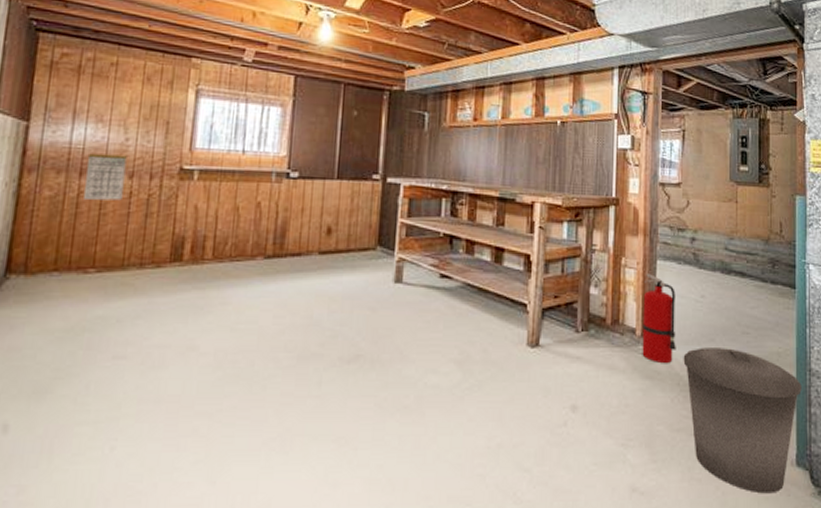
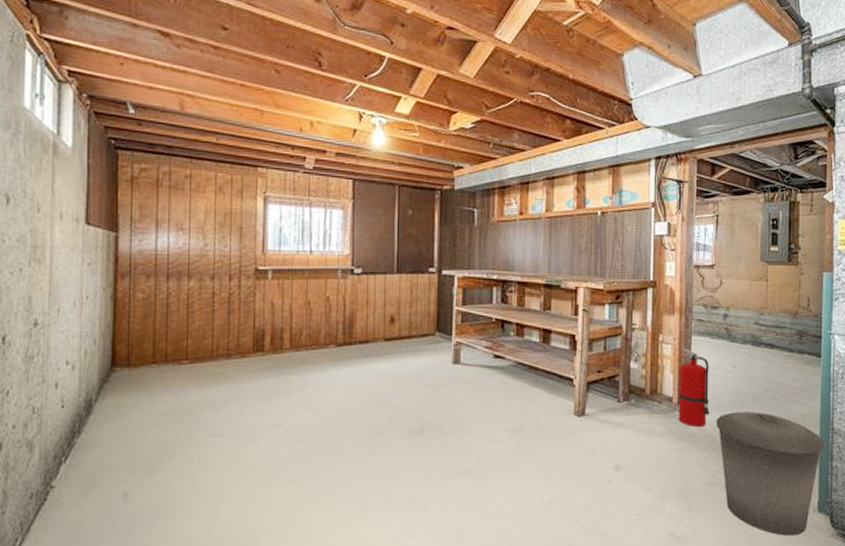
calendar: present [84,153,127,201] -> none [172,259,207,301]

